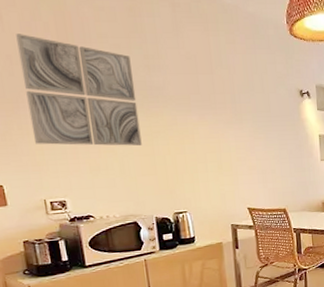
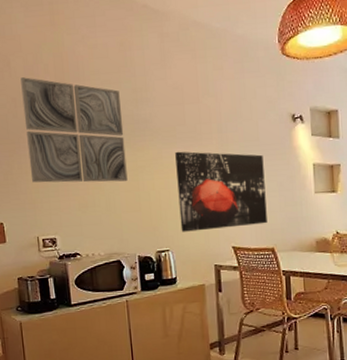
wall art: none [190,118,279,195] -> present [175,151,267,232]

